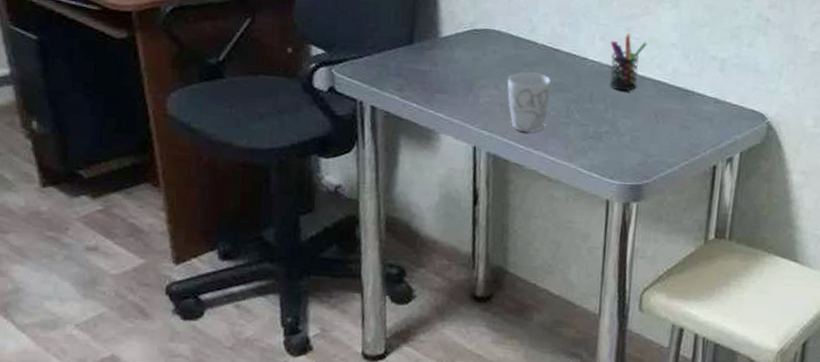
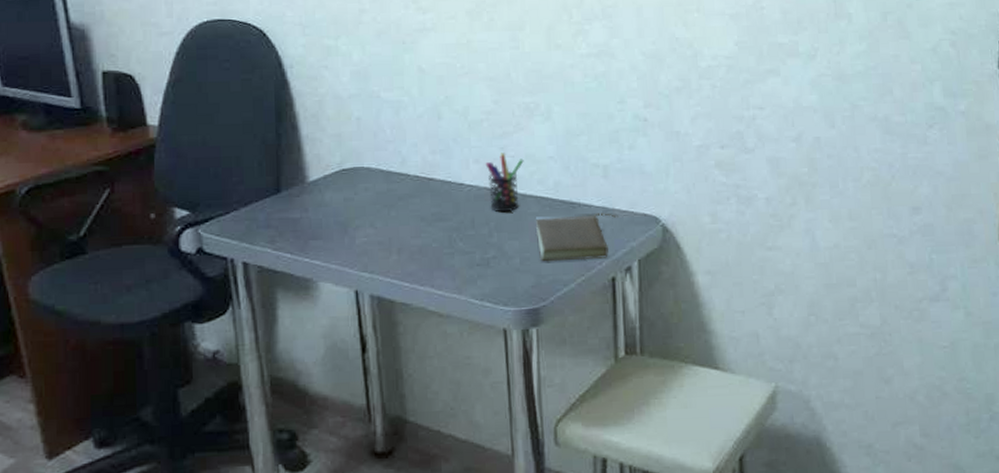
mug: present [507,71,551,133] -> none [384,205,430,269]
book: none [649,101,726,147] -> present [536,213,616,262]

